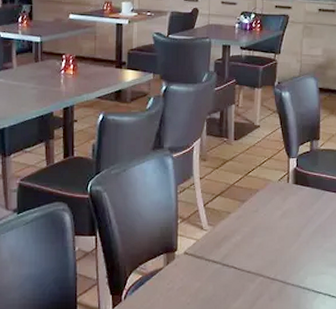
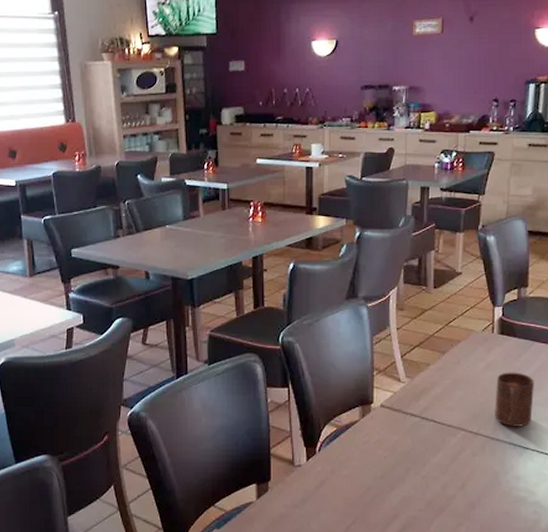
cup: none [290,220,326,272] -> present [495,372,534,427]

